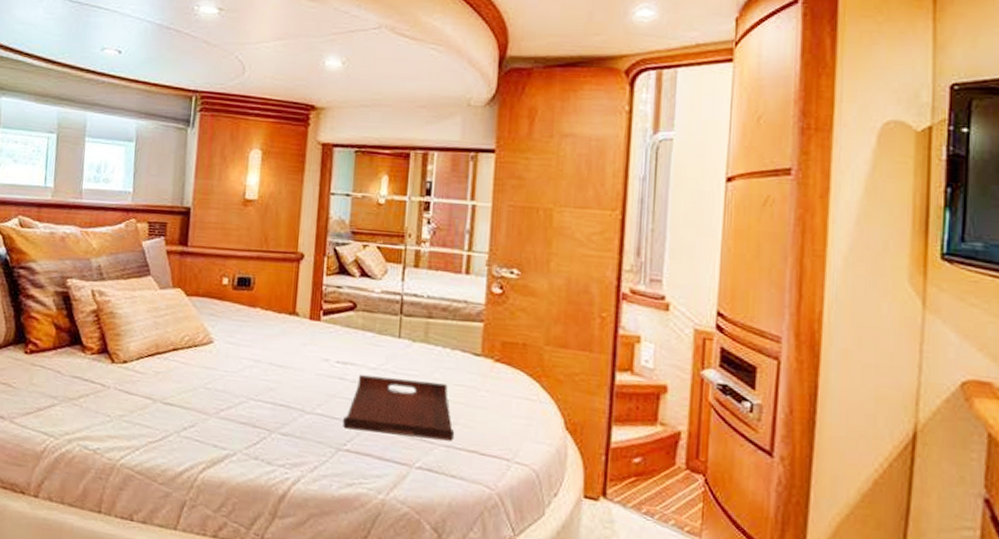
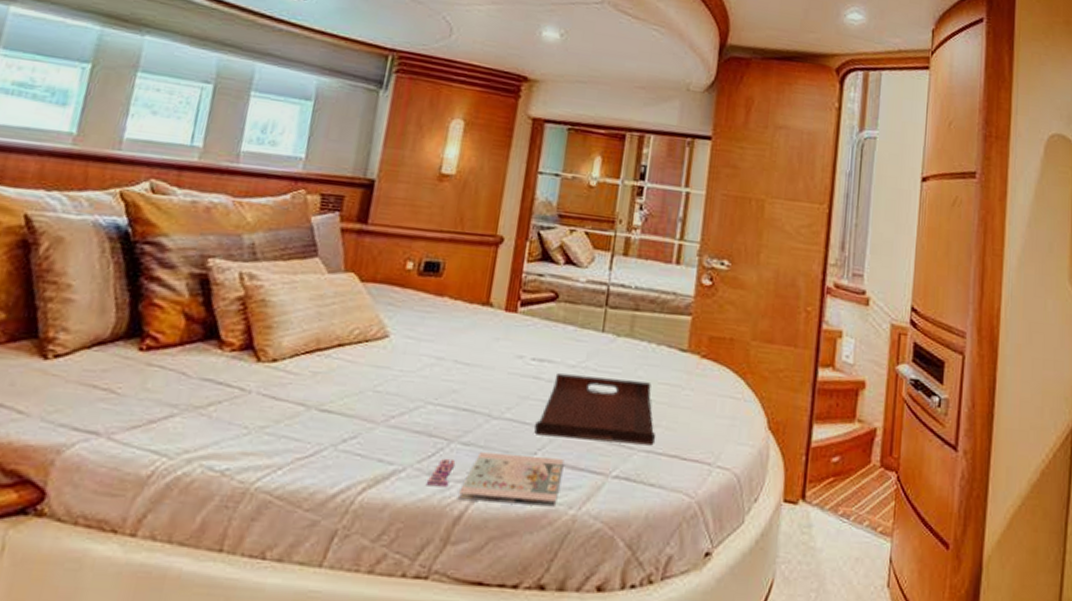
magazine: none [255,442,371,492] -> present [427,452,564,507]

